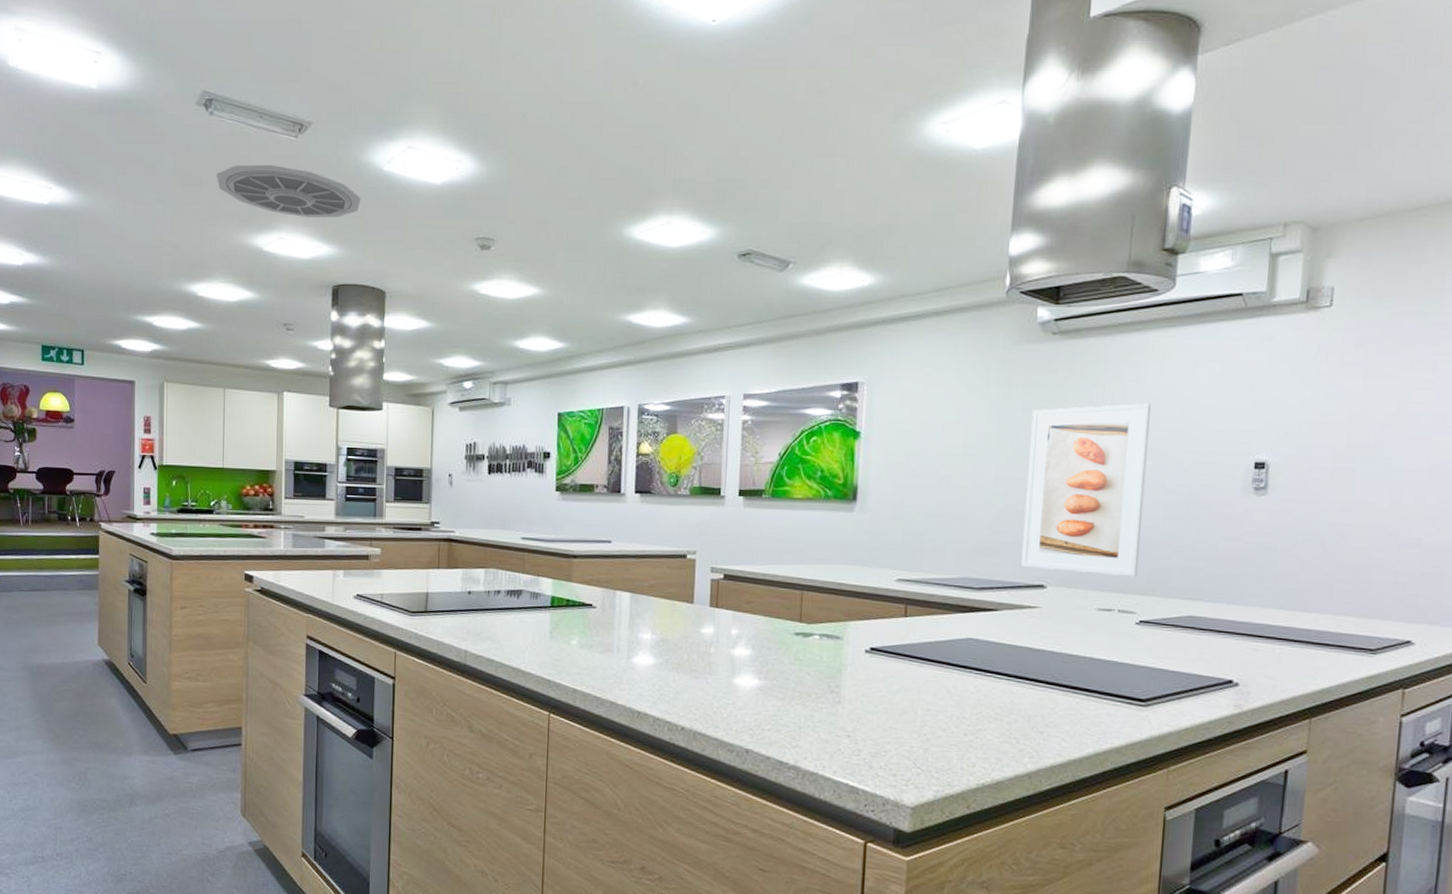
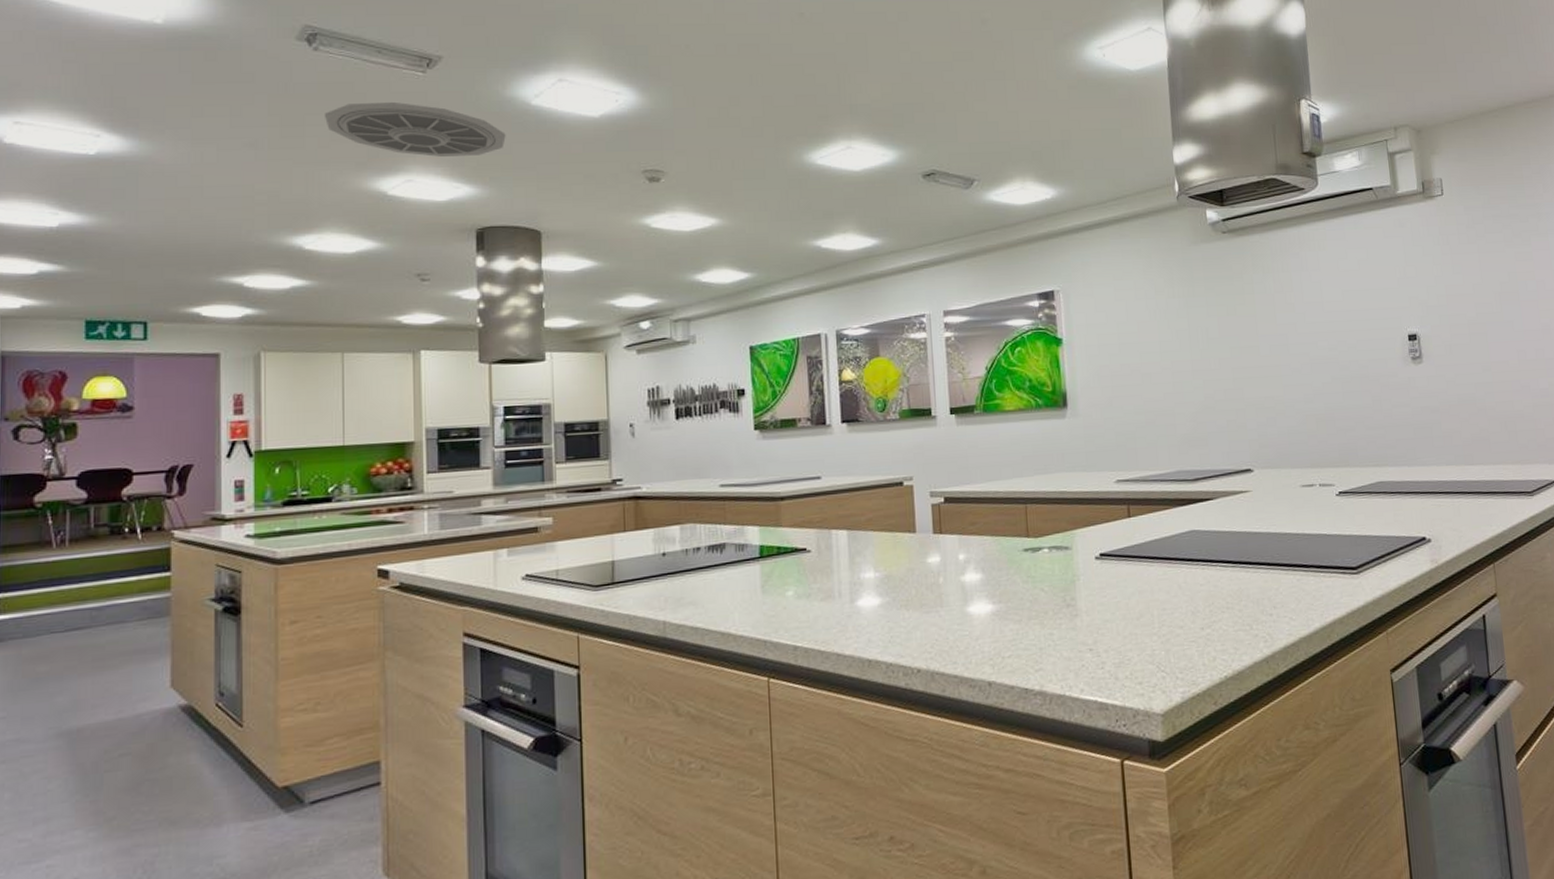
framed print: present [1021,402,1151,578] -> none [1216,289,1330,454]

